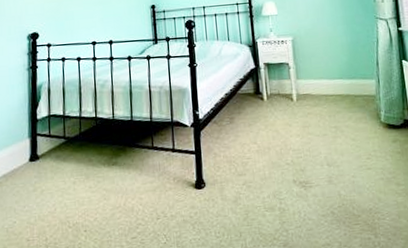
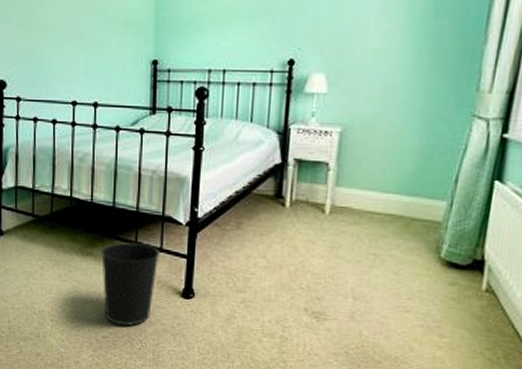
wastebasket: none [124,147,173,224] -> present [101,242,160,326]

